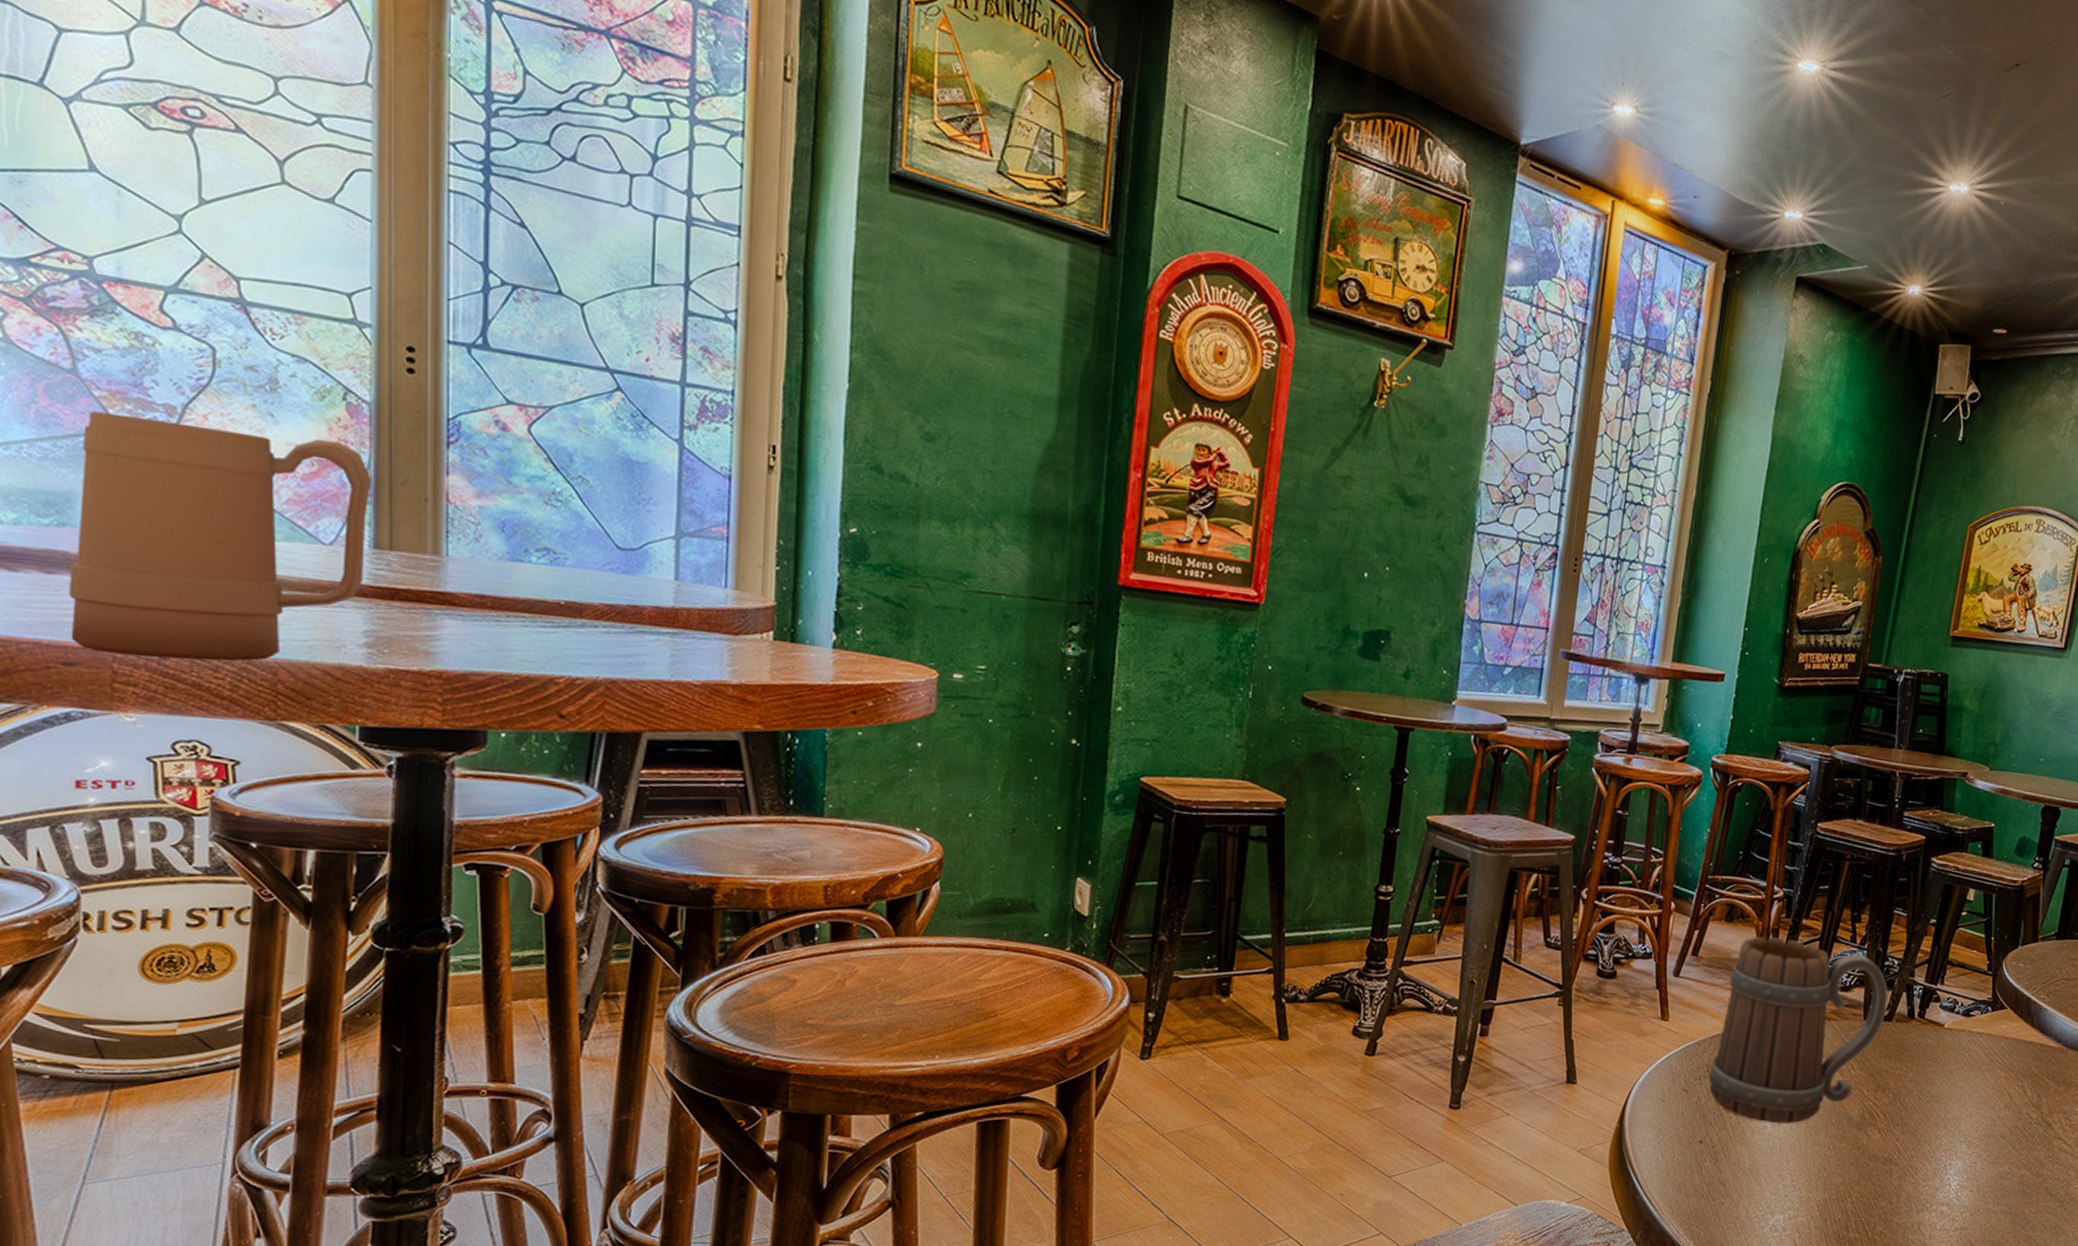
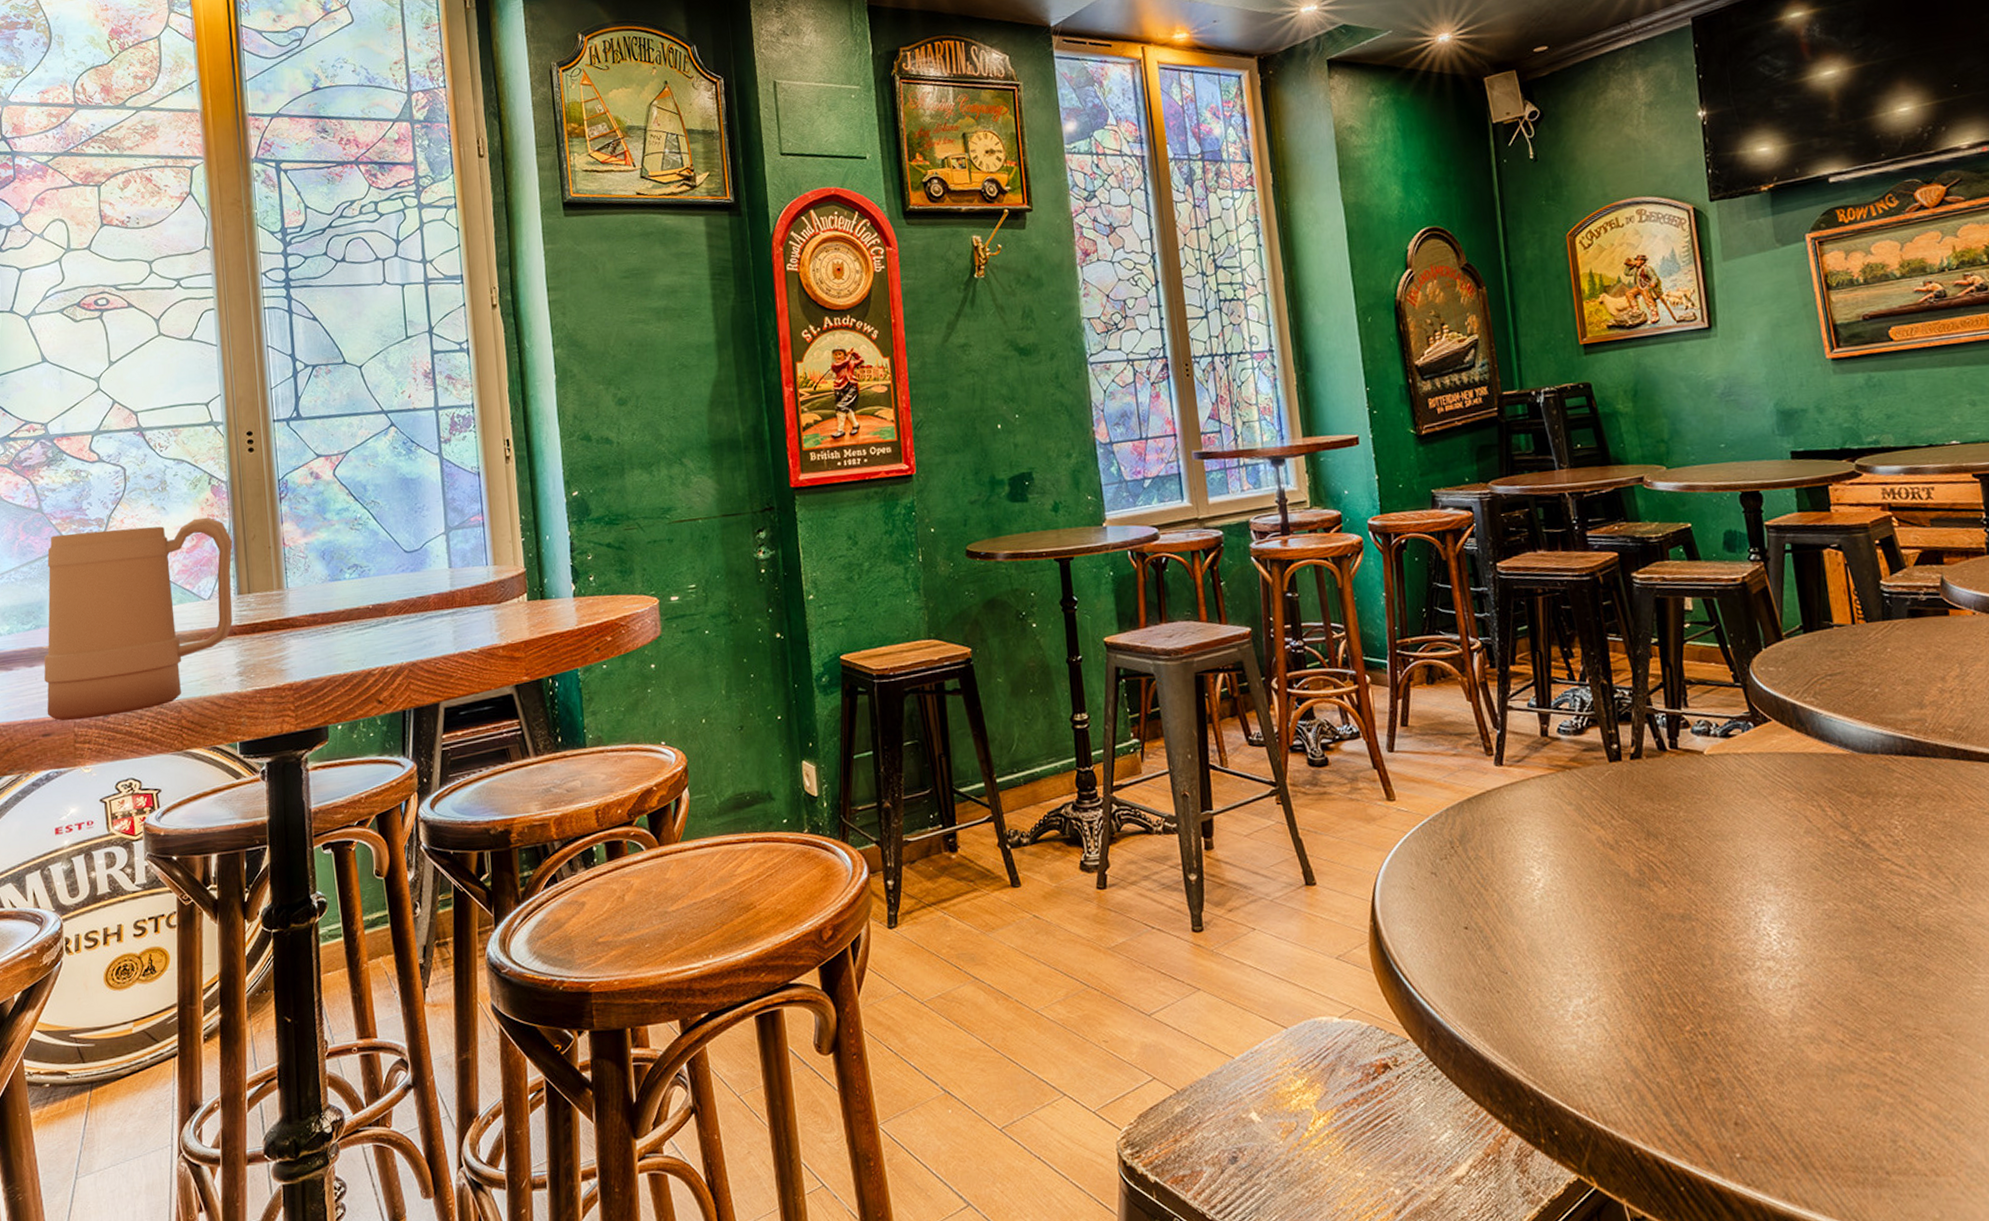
beer mug: present [1709,936,1888,1124] -> none [1448,689,1633,895]

